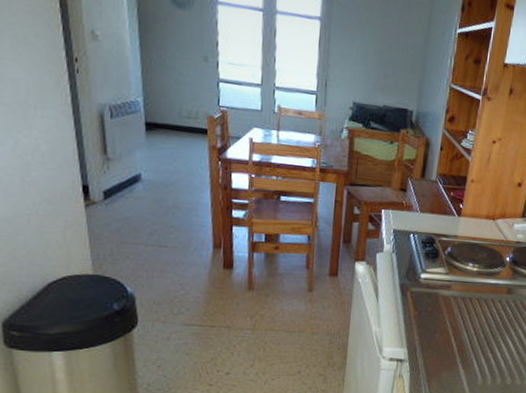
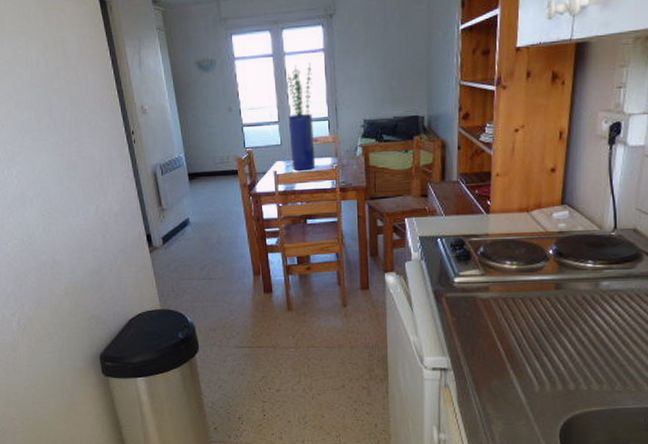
vase: none [270,27,305,144] -> present [286,62,316,171]

